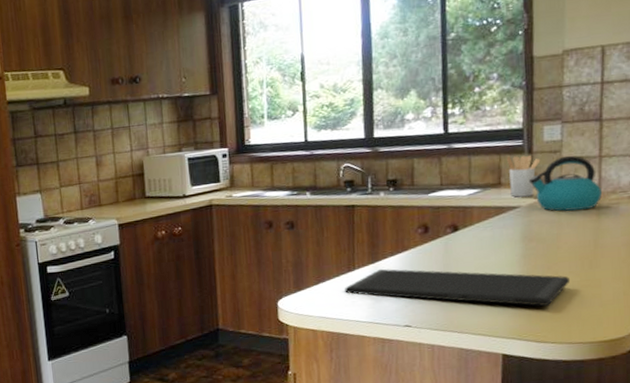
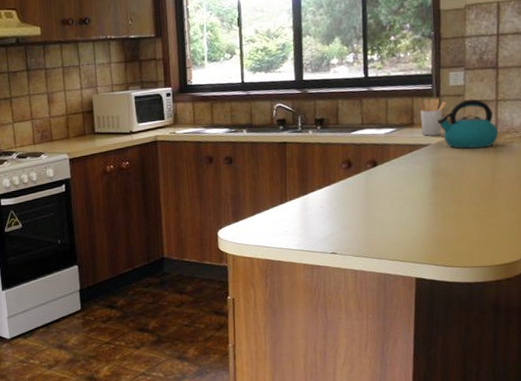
cutting board: present [345,268,571,307] -> none [278,200,473,235]

